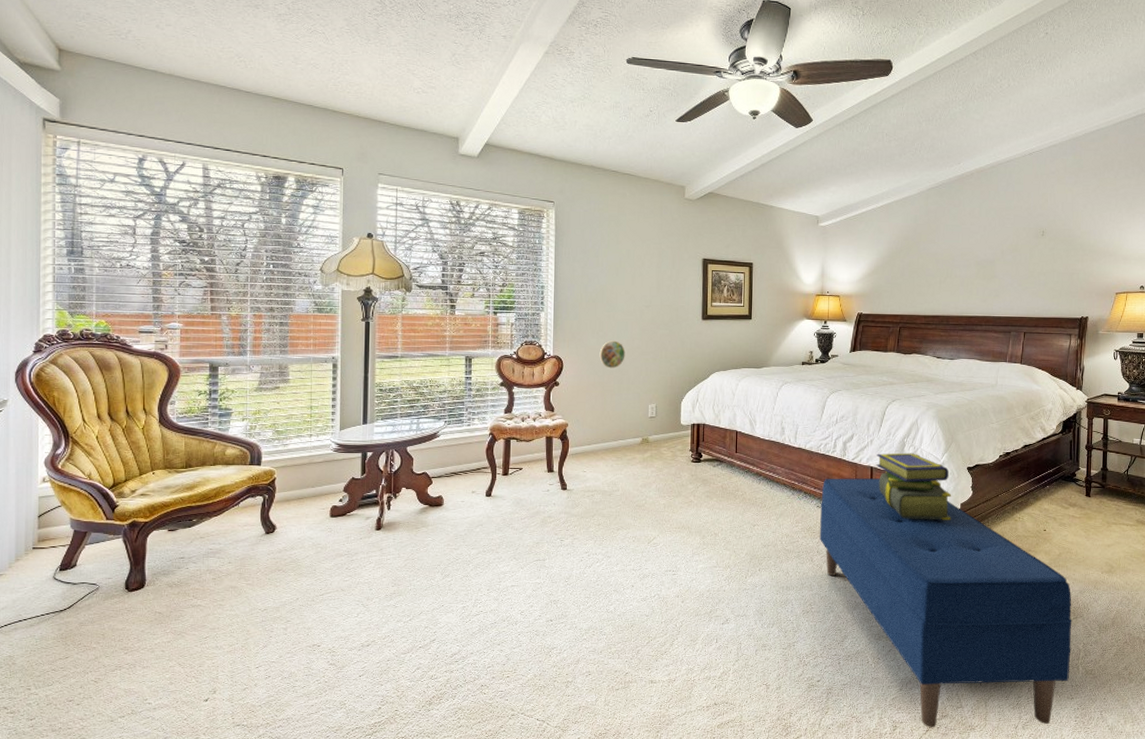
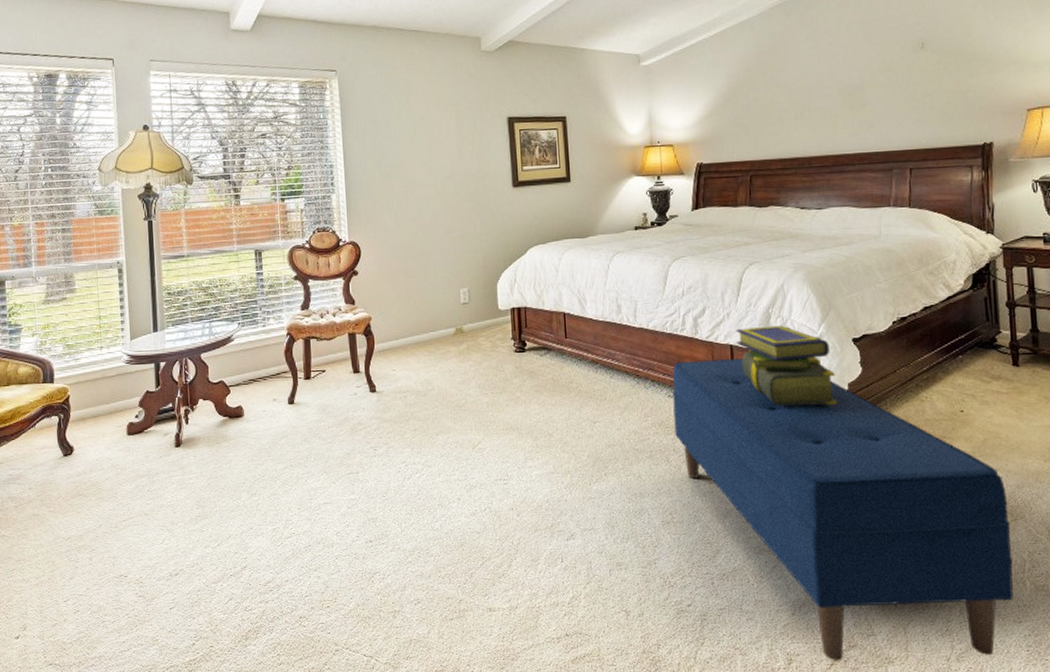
decorative plate: present [599,340,625,369] -> none [400,219,429,251]

